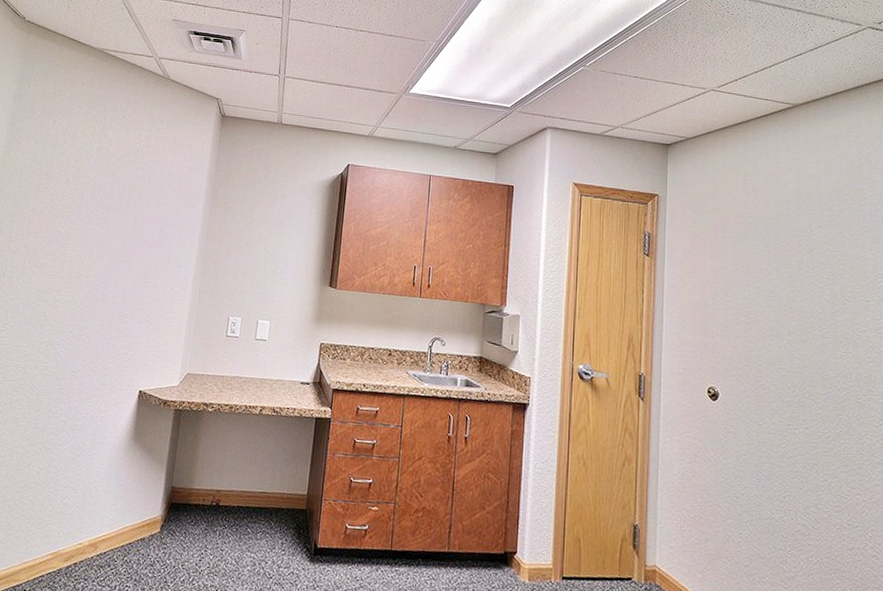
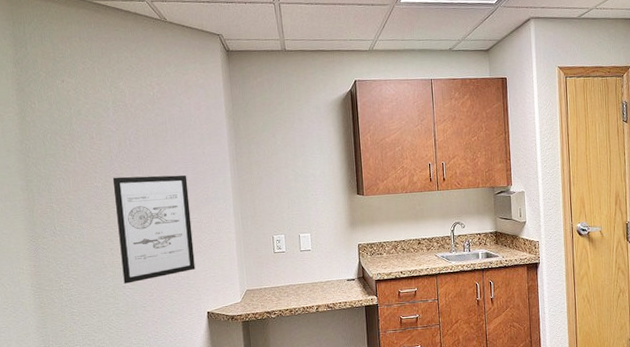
wall art: none [59,225,153,342] -> present [112,175,196,284]

